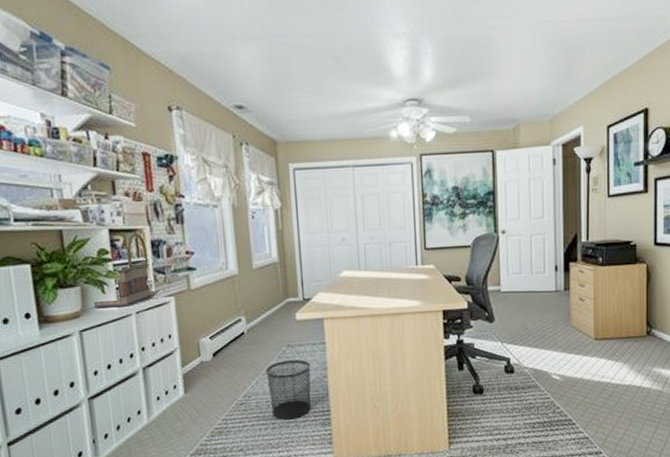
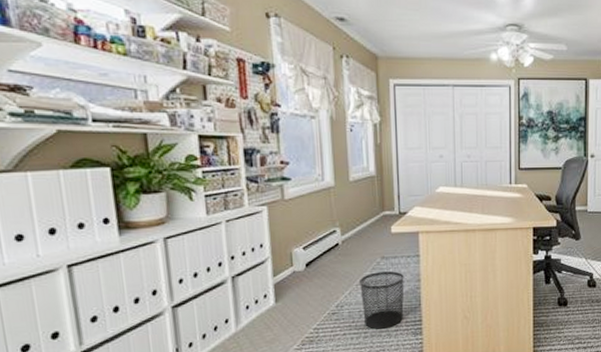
basket: present [93,233,156,309] -> none [179,140,248,216]

